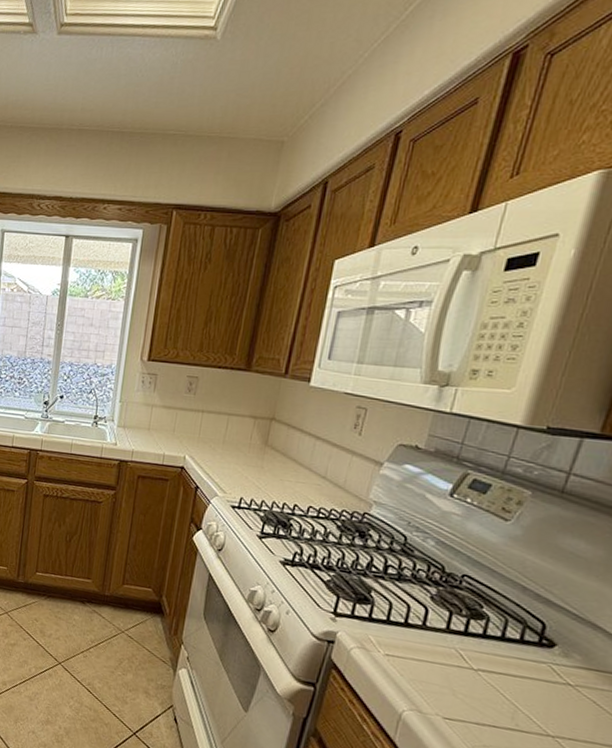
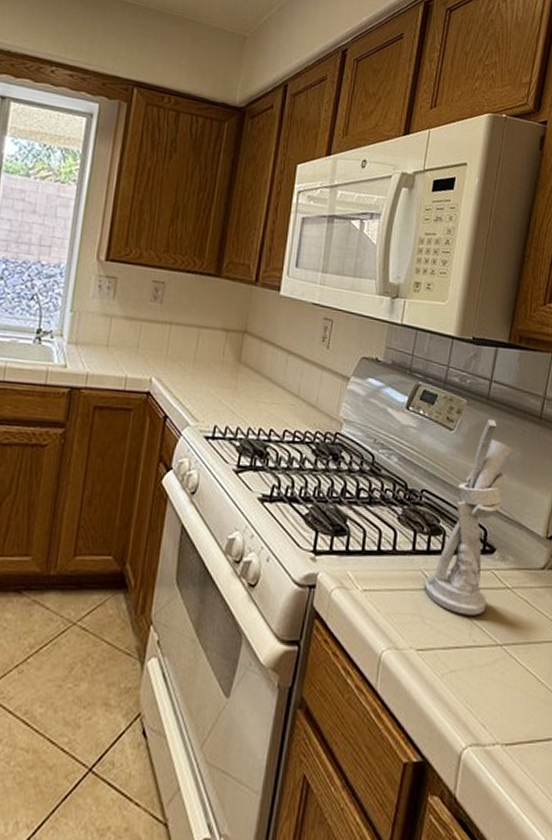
utensil holder: none [457,512,595,703] -> present [424,418,514,616]

